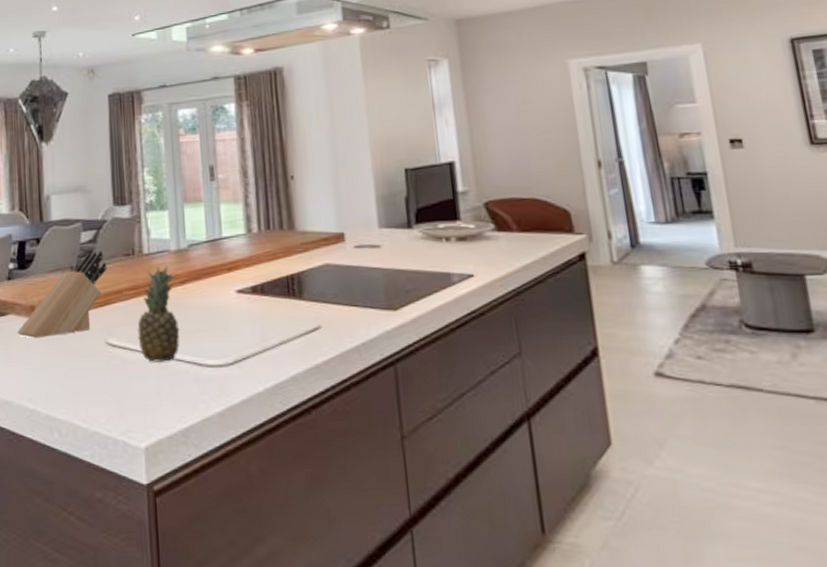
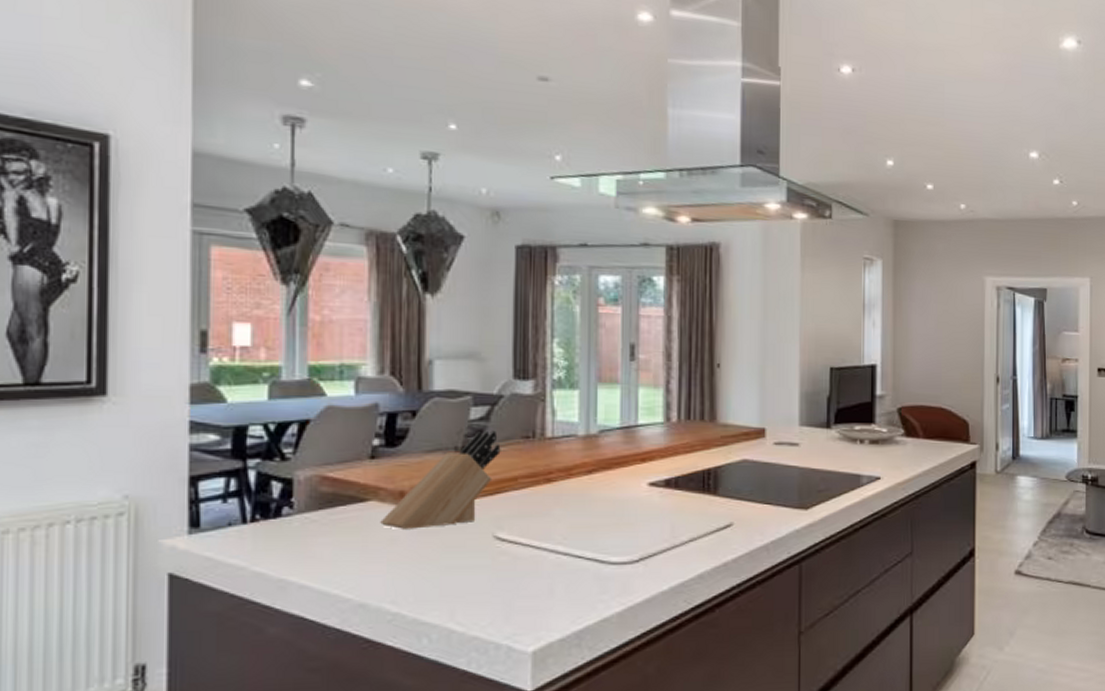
fruit: present [137,266,180,362] -> none [533,452,583,559]

